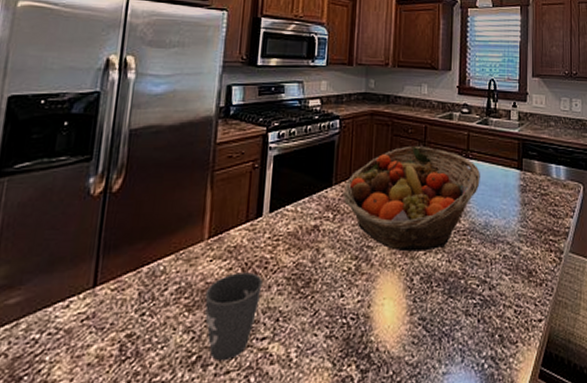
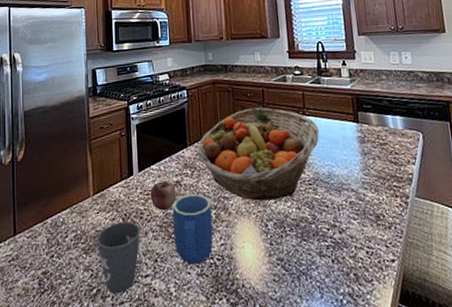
apple: none [279,225,313,261] -> present [150,181,177,211]
mug: none [302,241,352,325] -> present [172,194,213,264]

